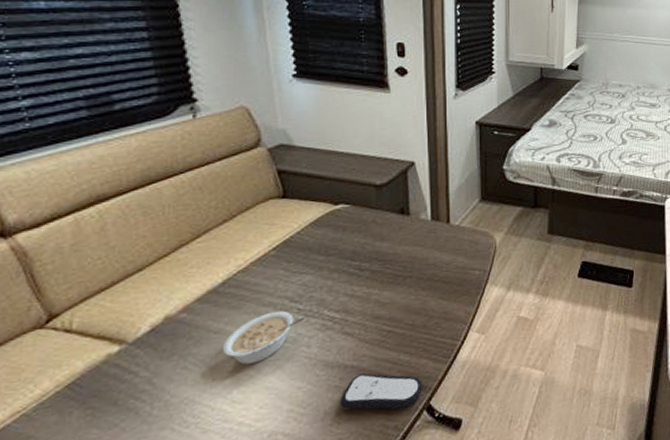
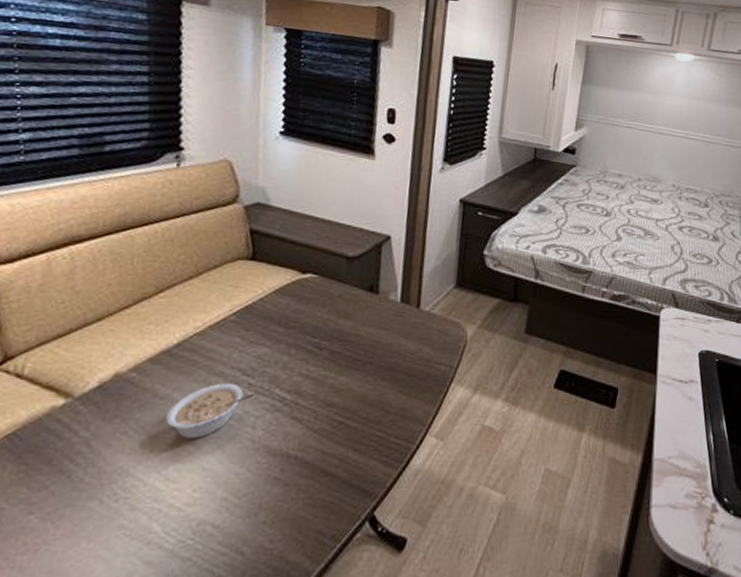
remote control: present [339,373,423,410] -> none [276,468,369,516]

